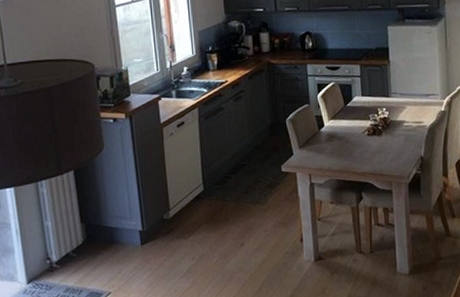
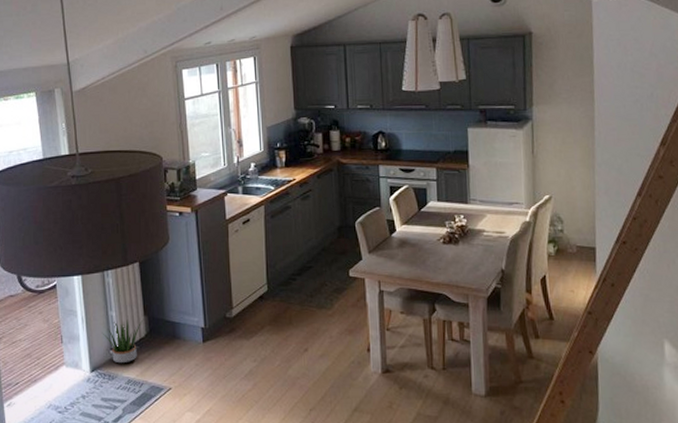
potted plant: none [37,228,79,273] -> present [102,319,143,364]

